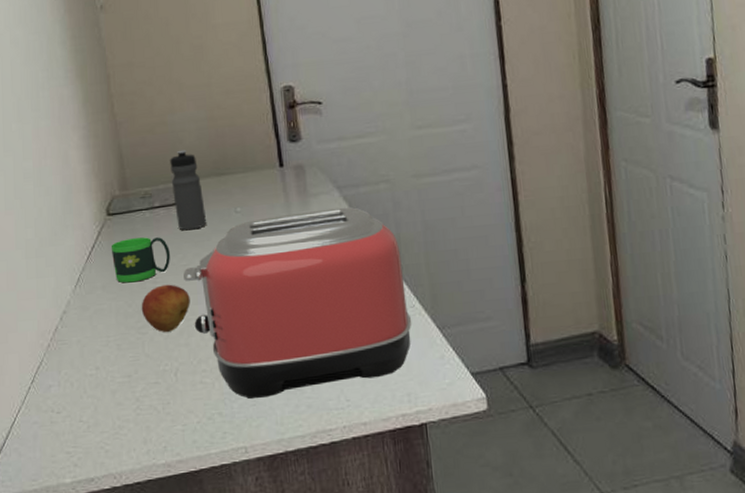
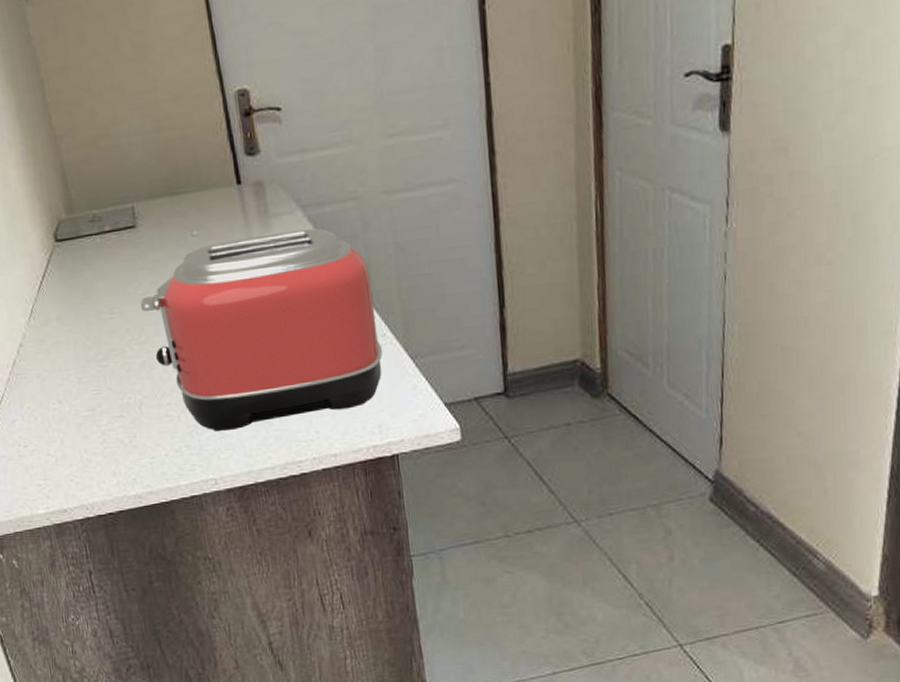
mug: present [111,237,170,283] -> none [62,264,126,314]
fruit: present [141,284,190,332] -> none [99,314,150,365]
water bottle: present [170,149,207,231] -> none [117,166,162,257]

